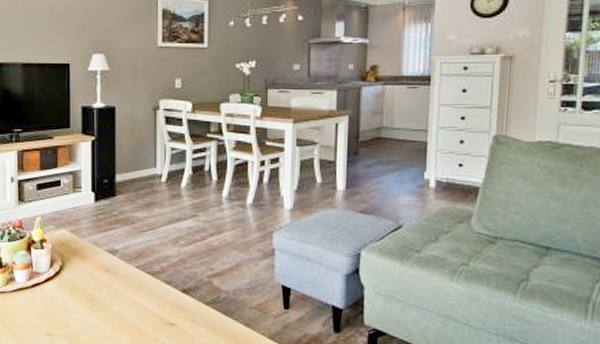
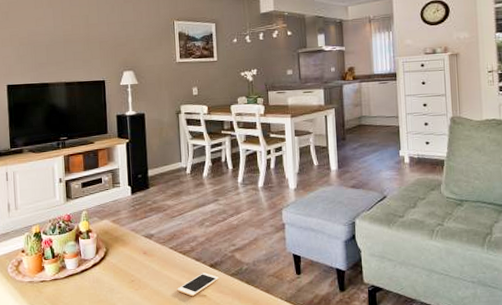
cell phone: none [142,298,192,324] -> present [177,273,219,297]

